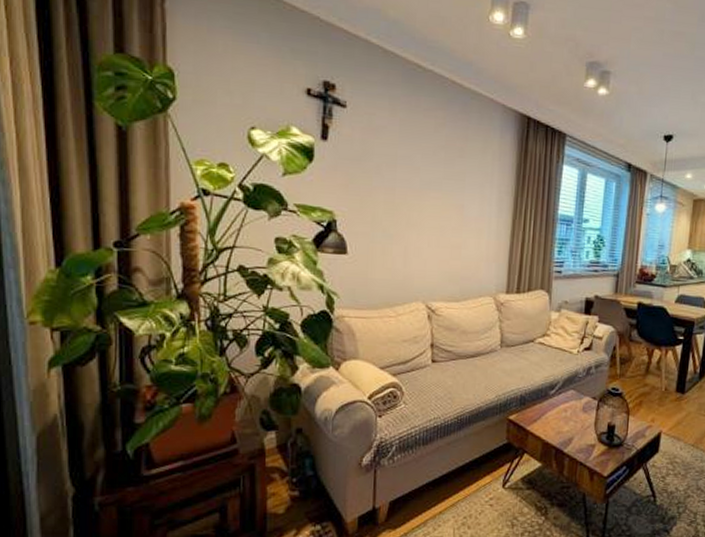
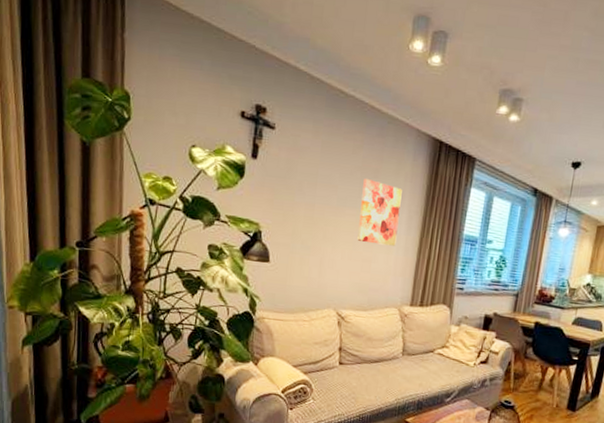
wall art: none [444,159,491,230] -> present [357,179,402,246]

